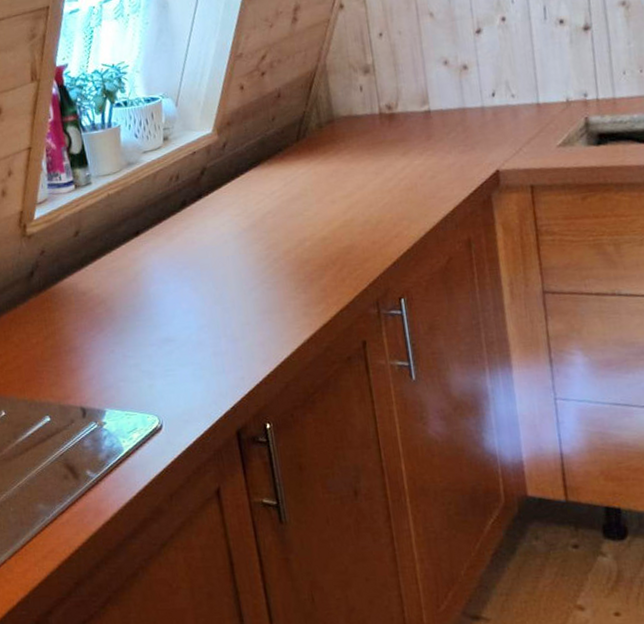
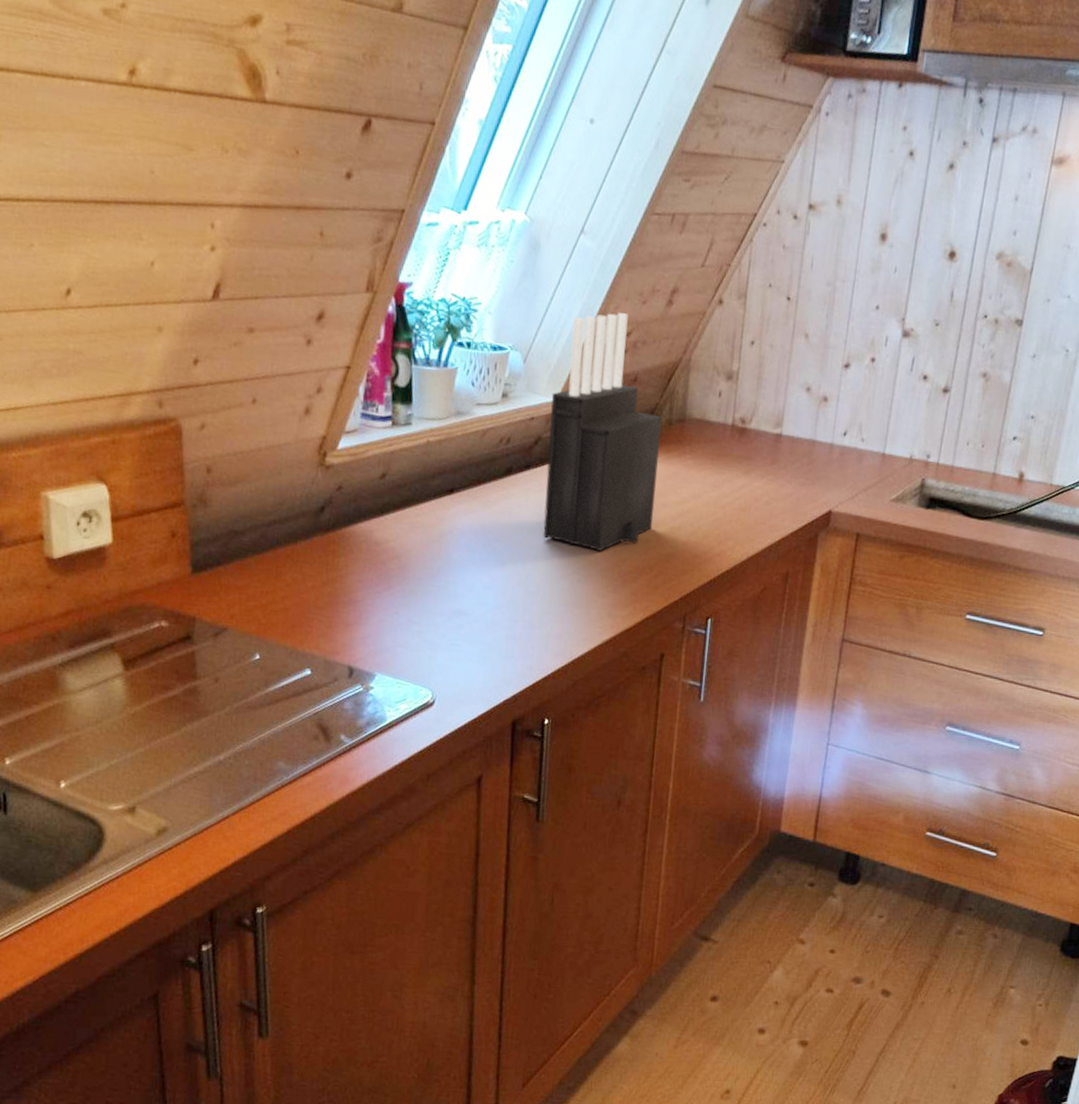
knife block: none [206,40,327,258] -> present [543,313,662,551]

